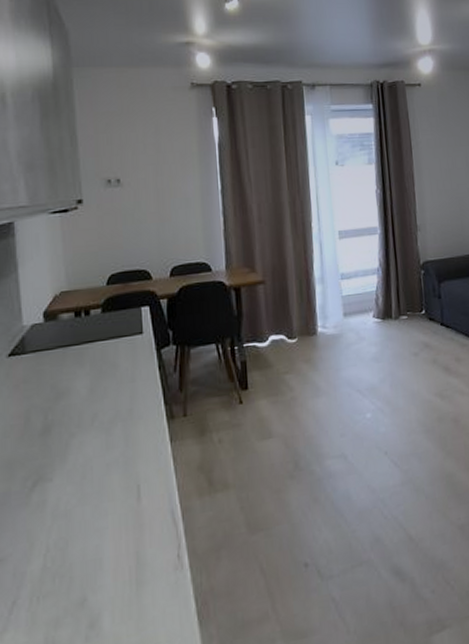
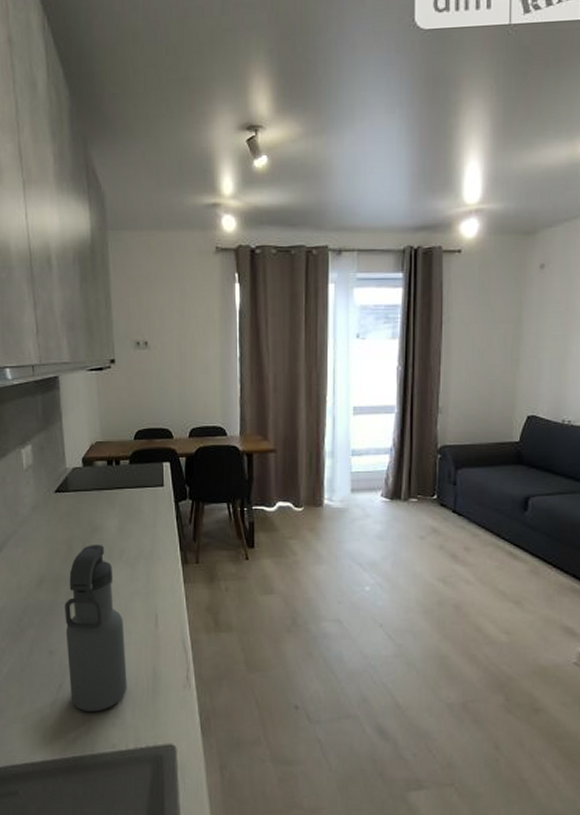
water bottle: none [20,412,104,631] -> present [64,545,127,712]

